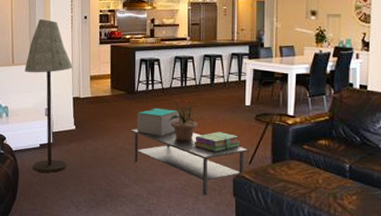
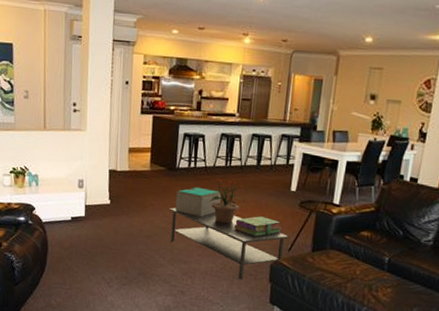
floor lamp: present [25,19,72,173] -> none [57,80,110,248]

